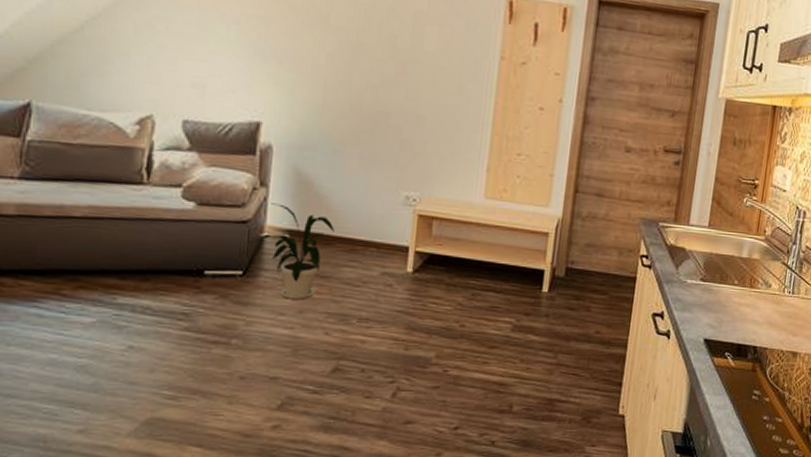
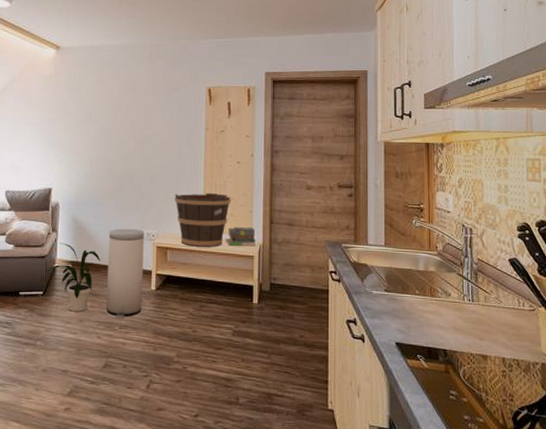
pedal bin: none [339,187,402,309] -> present [105,228,144,319]
wooden bucket: none [448,144,527,219] -> present [175,193,231,247]
books: none [513,194,555,221] -> present [225,227,256,246]

